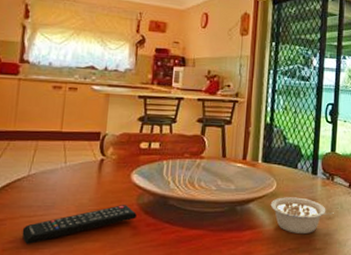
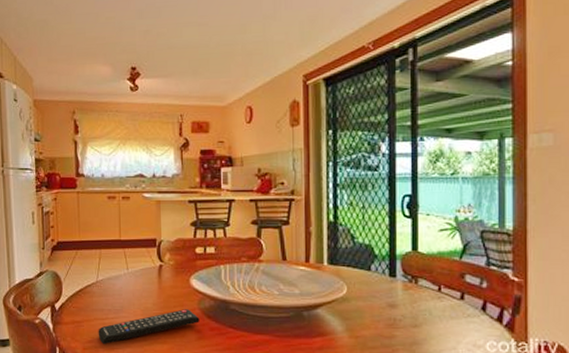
legume: present [270,197,334,235] -> none [341,302,421,343]

